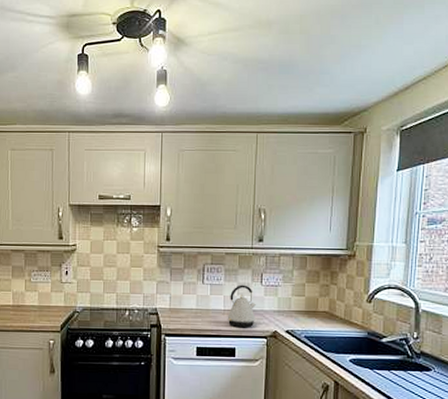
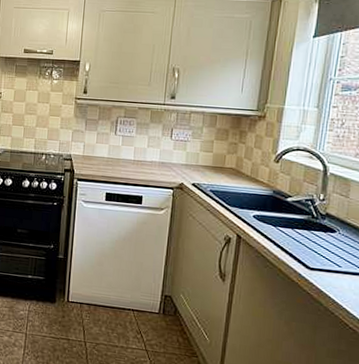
kettle: present [227,284,257,328] -> none [136,138,166,179]

